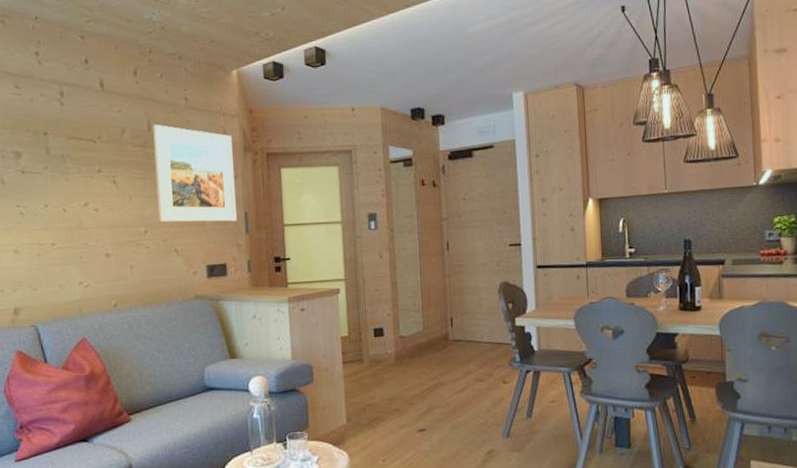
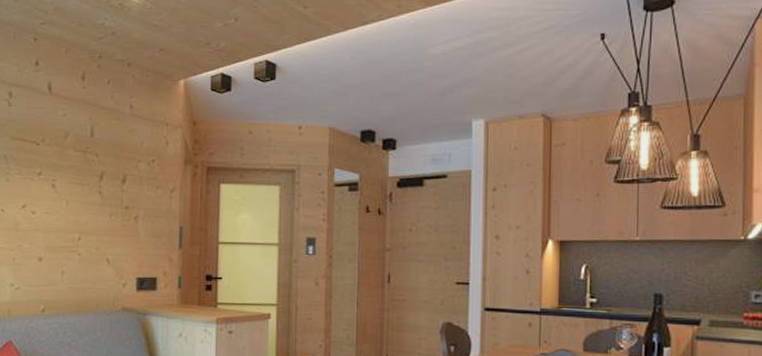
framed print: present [153,125,237,223] -> none [93,131,173,235]

